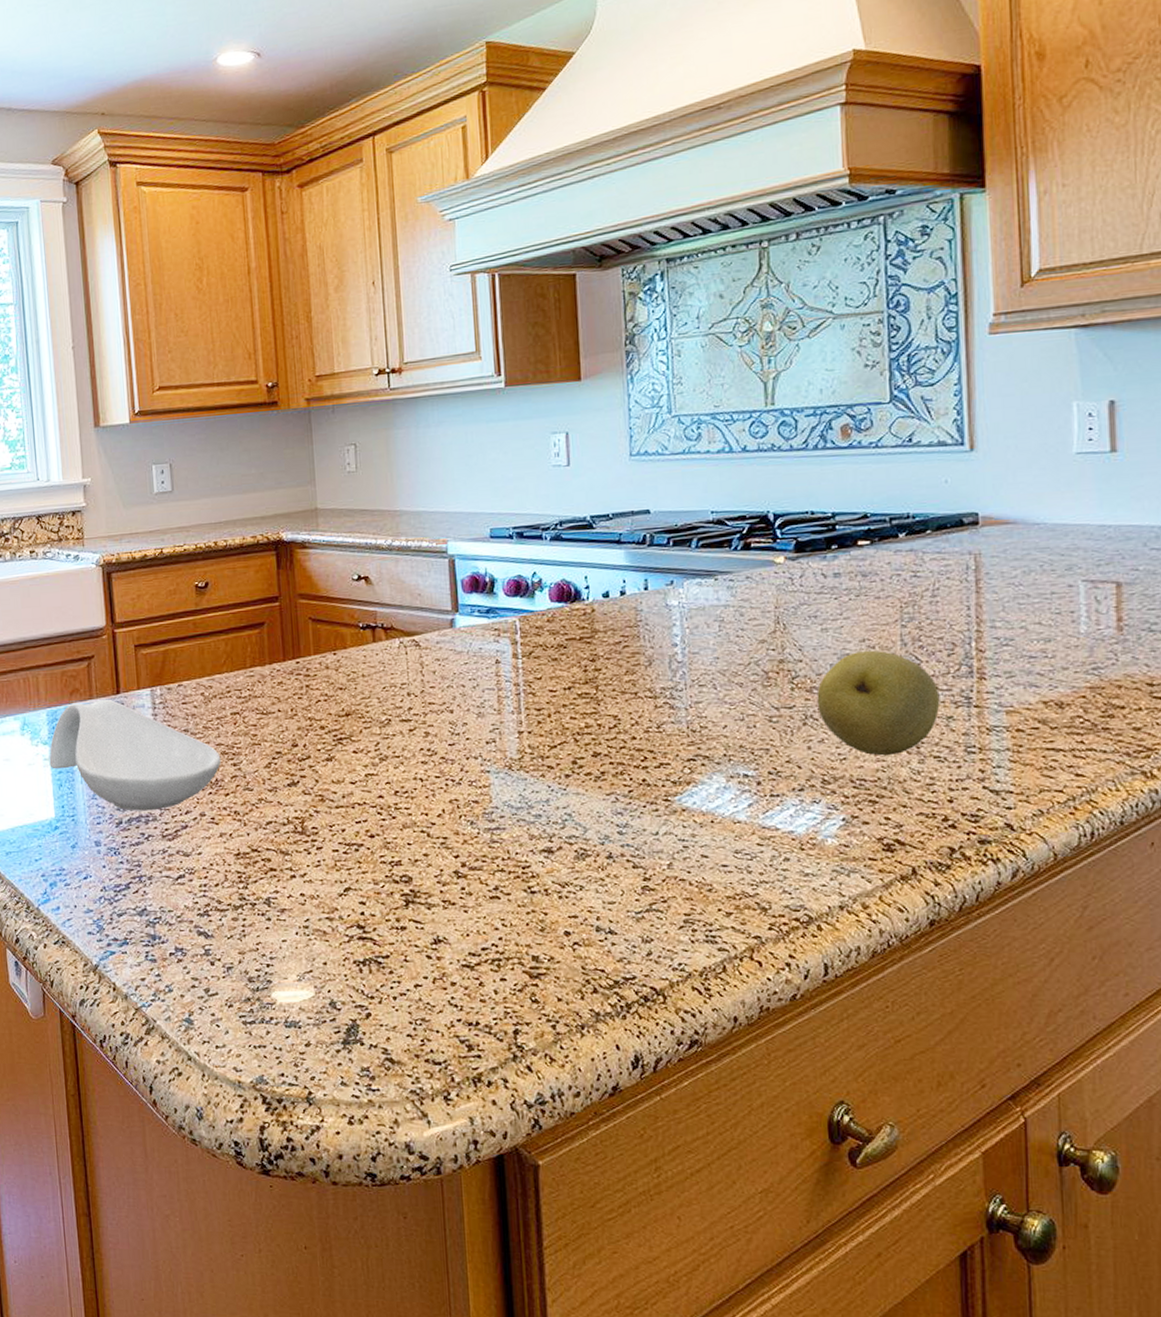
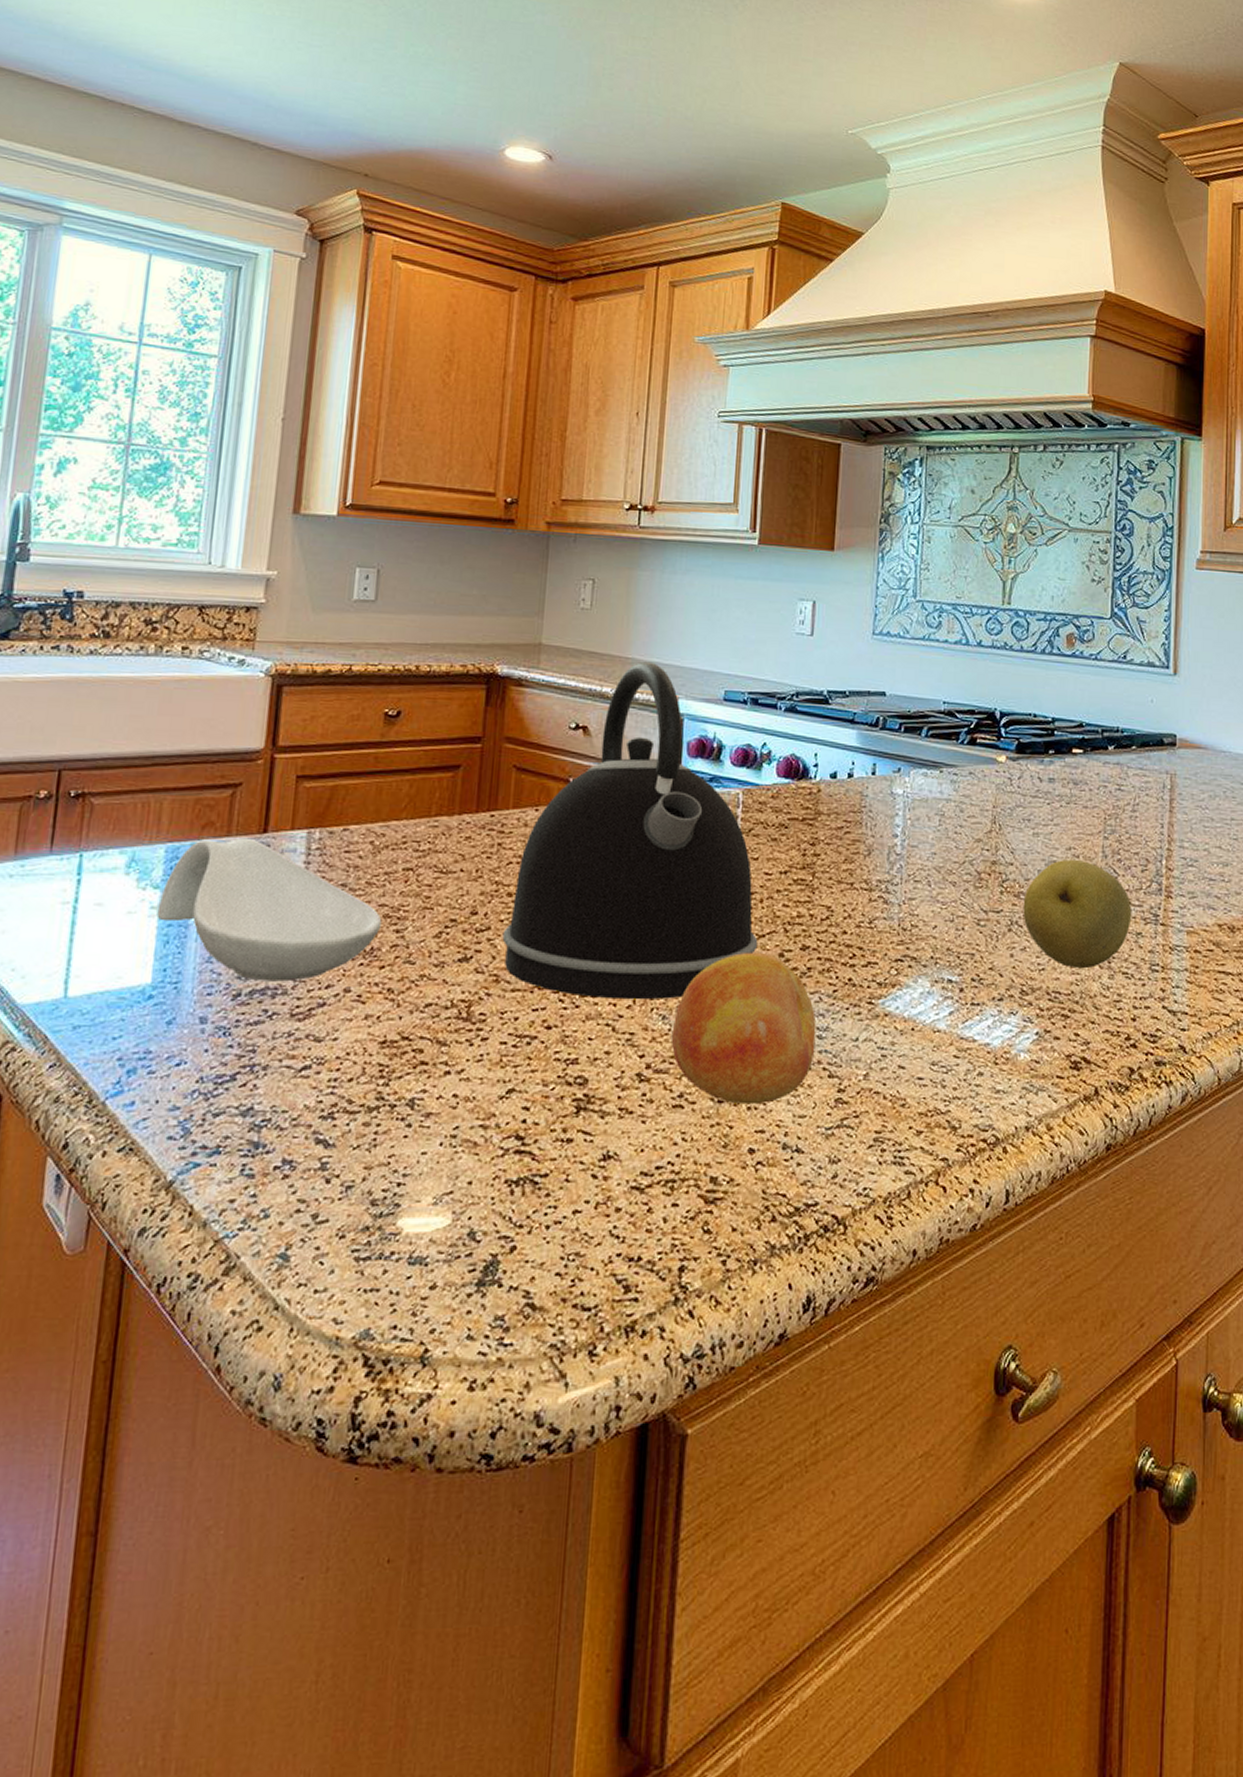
kettle: none [321,511,551,810] -> present [502,661,758,1000]
fruit: none [480,761,617,894] -> present [671,952,817,1105]

